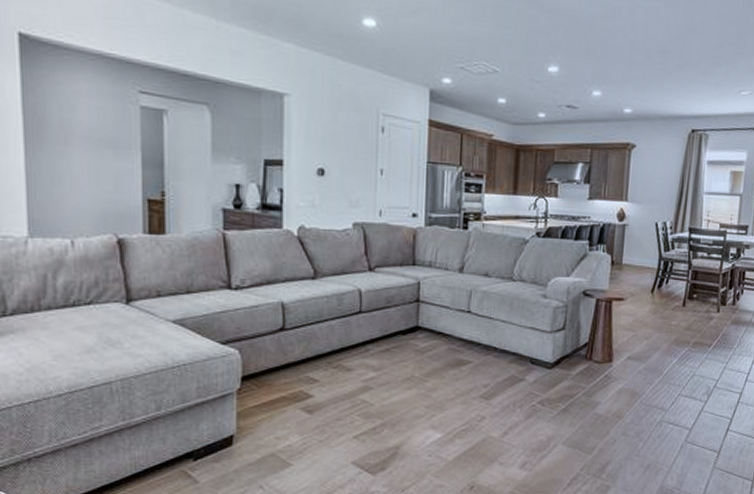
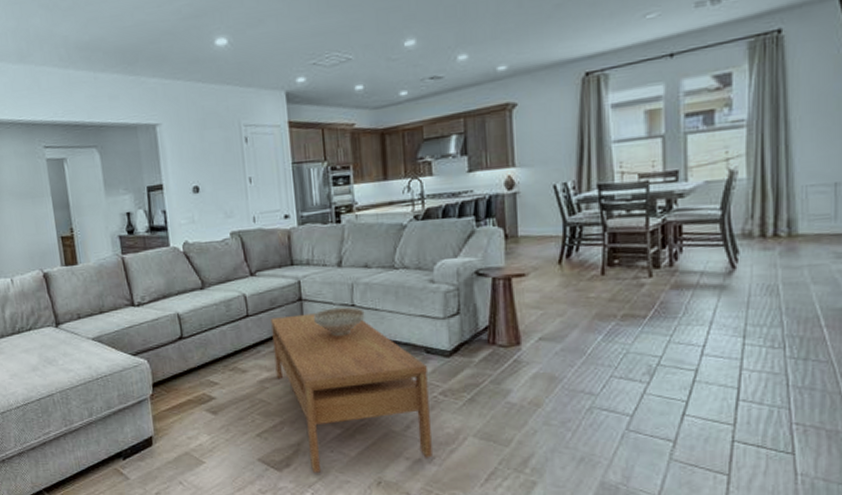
coffee table: none [383,316,531,477] -> present [271,313,432,473]
decorative bowl: none [429,312,479,342] -> present [314,307,365,337]

